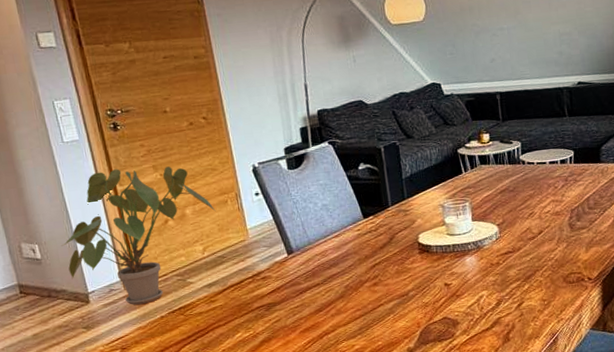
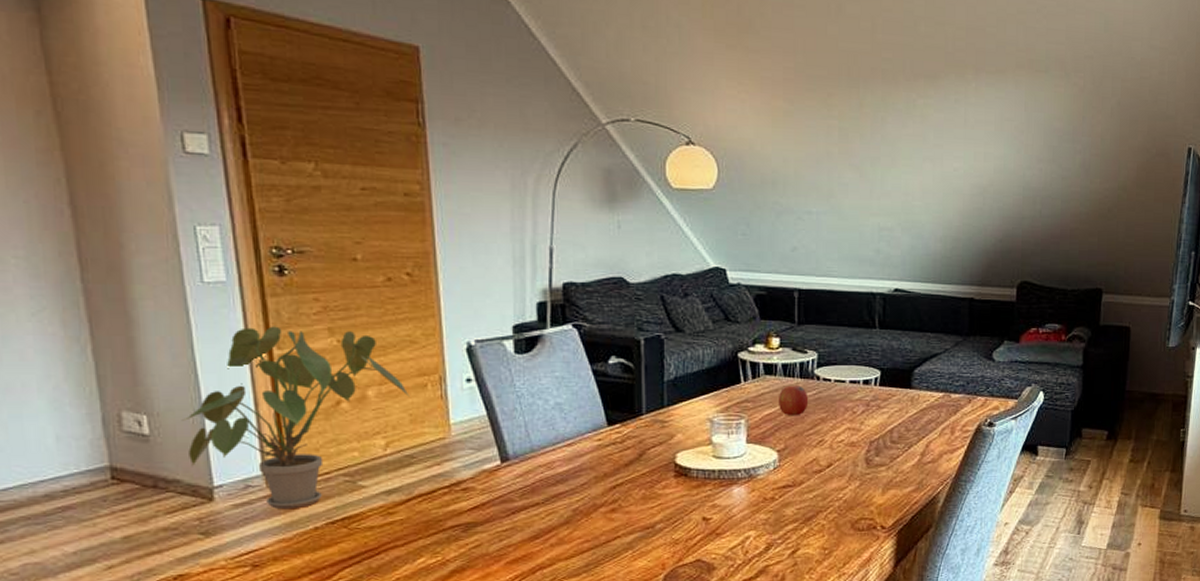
fruit: none [493,170,518,196] -> present [778,385,809,416]

